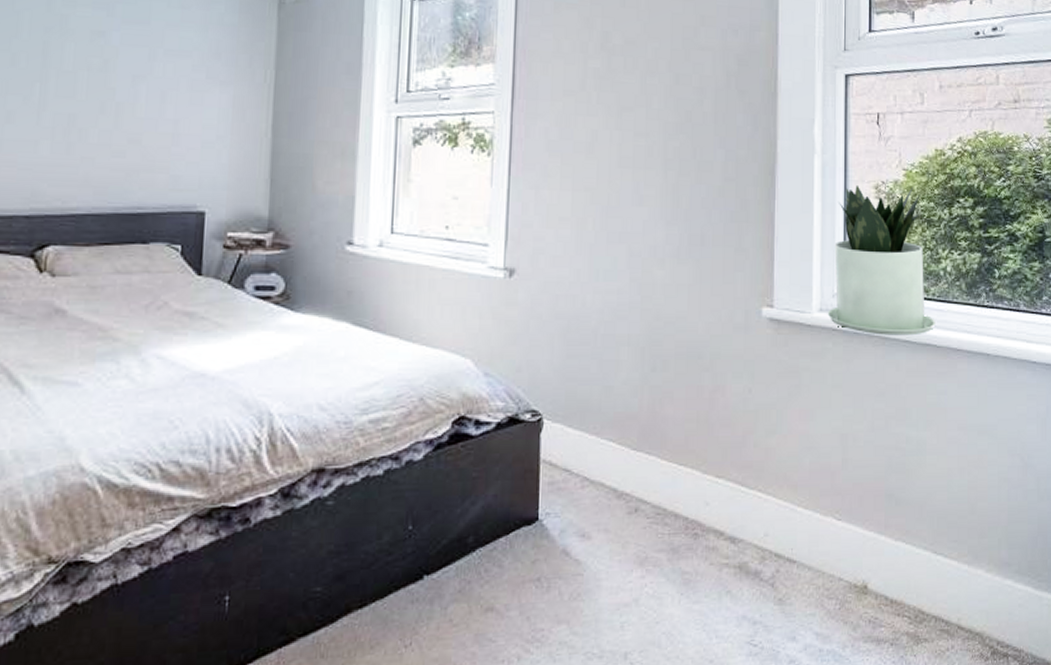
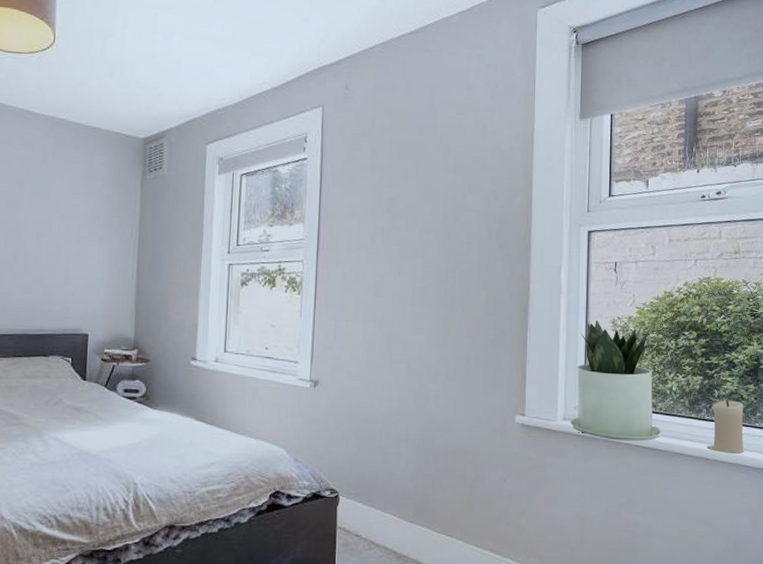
candle: none [987,281,1029,348] -> present [707,400,744,455]

